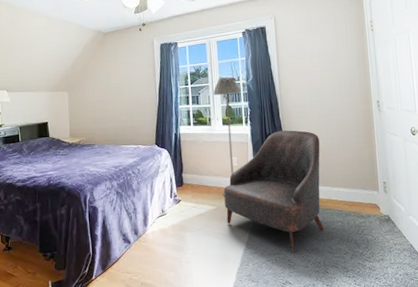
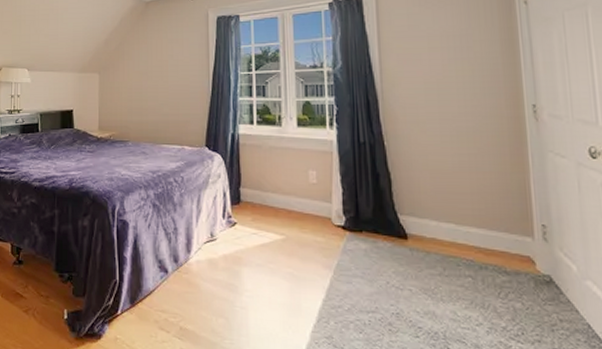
floor lamp: present [213,76,241,195] -> none [285,61,325,222]
armchair: present [224,130,324,252] -> none [296,139,445,313]

